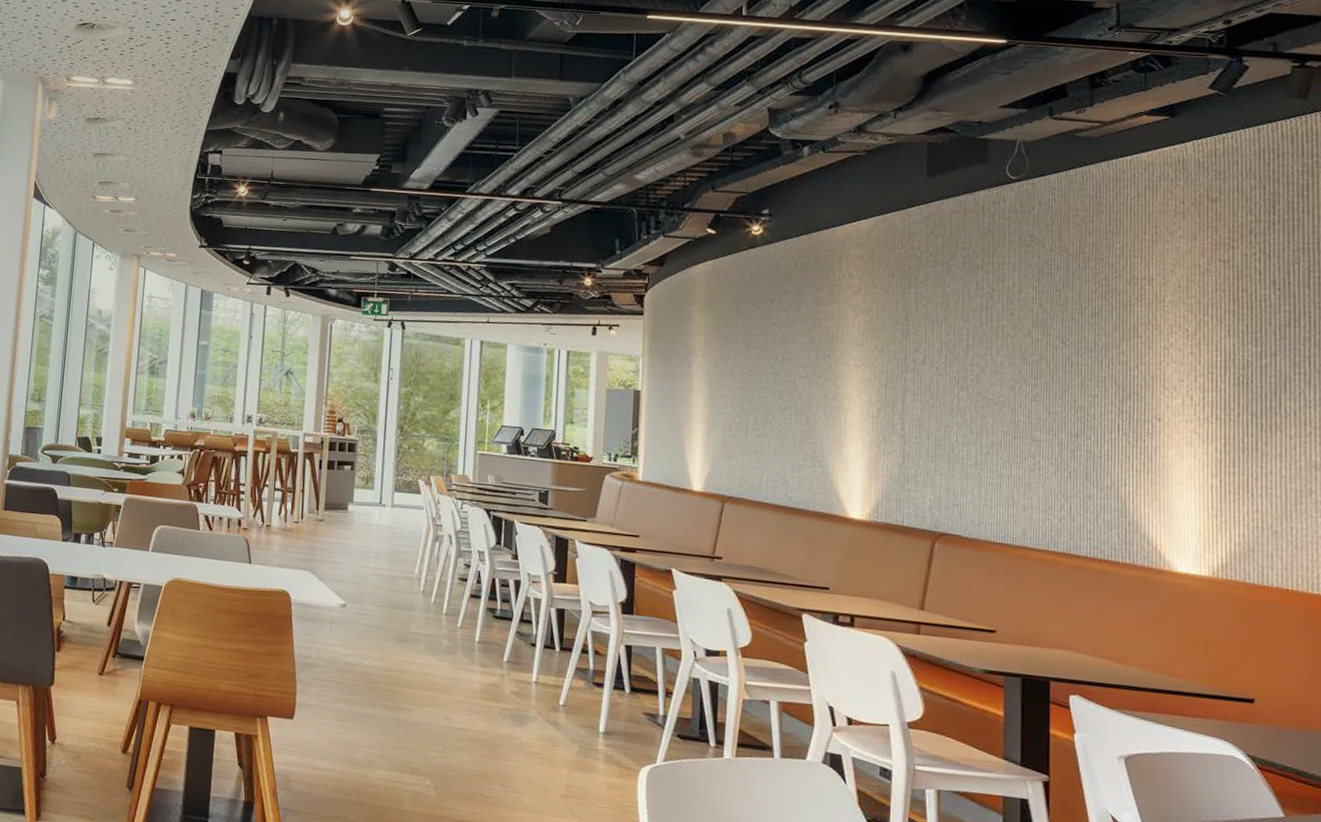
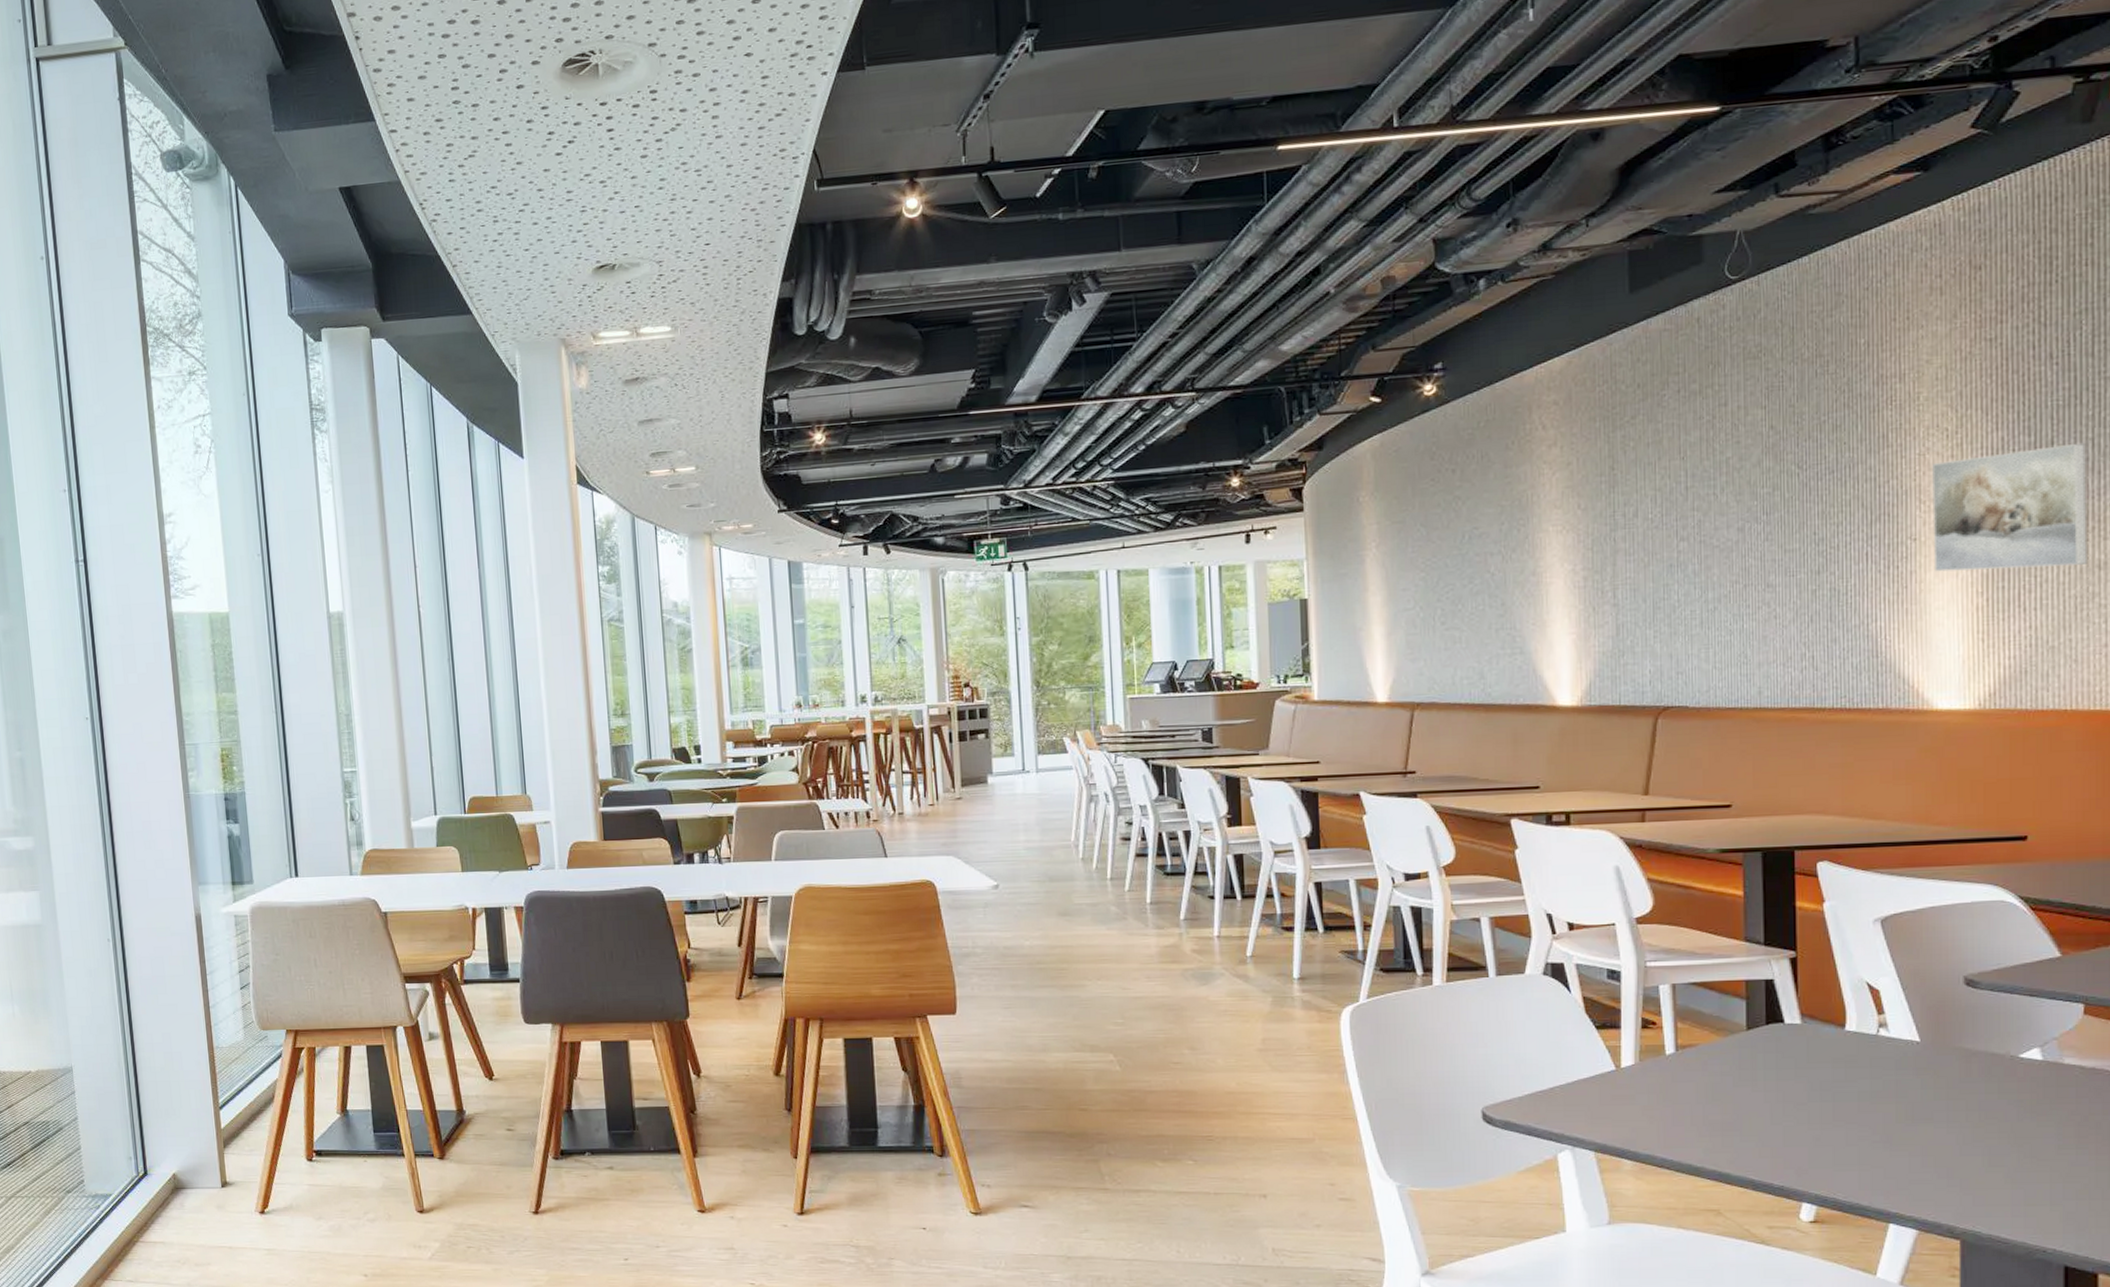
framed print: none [1175,356,1306,464] -> present [1932,442,2087,572]

